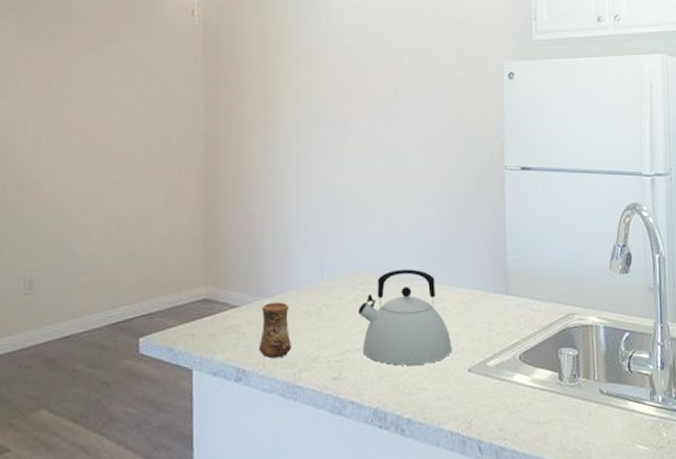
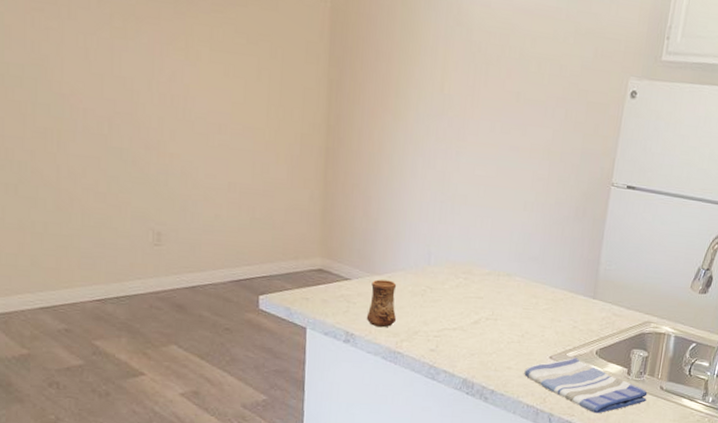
kettle: present [357,269,452,366] -> none [458,264,539,348]
dish towel: none [442,367,587,434] -> present [524,358,648,414]

